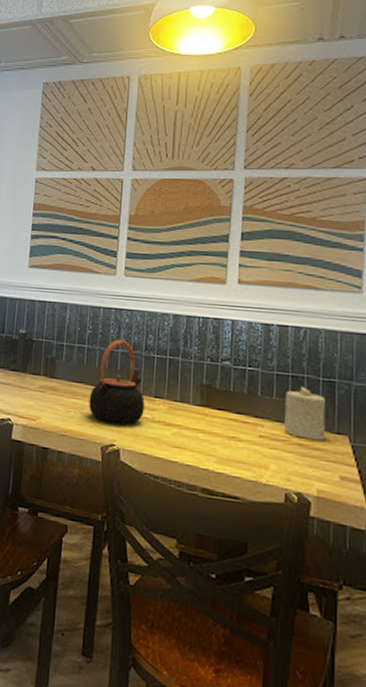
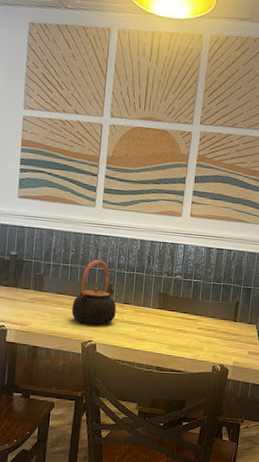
candle: present [285,386,326,441] -> none [215,292,244,329]

